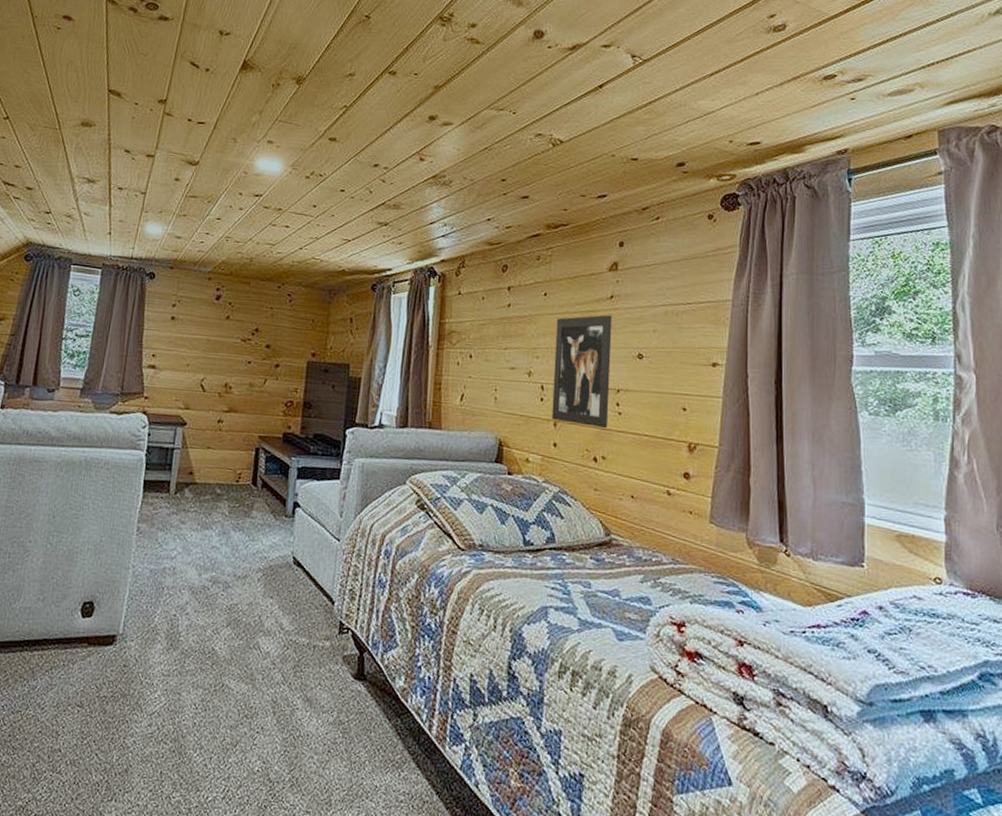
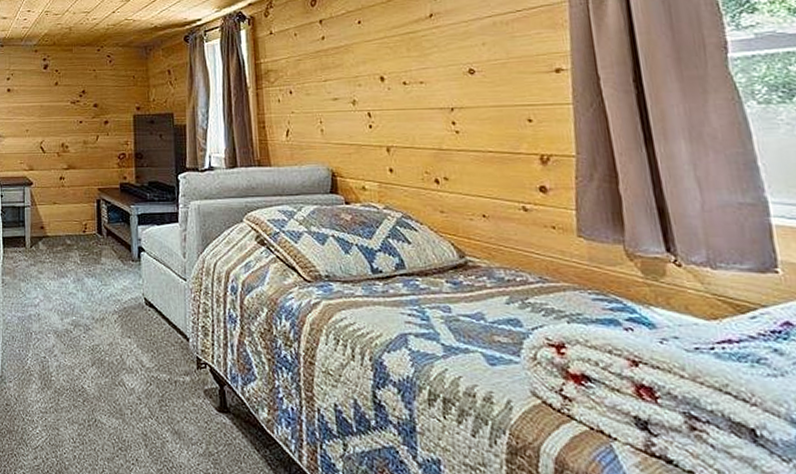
wall art: present [551,315,613,429] -> none [374,34,446,149]

